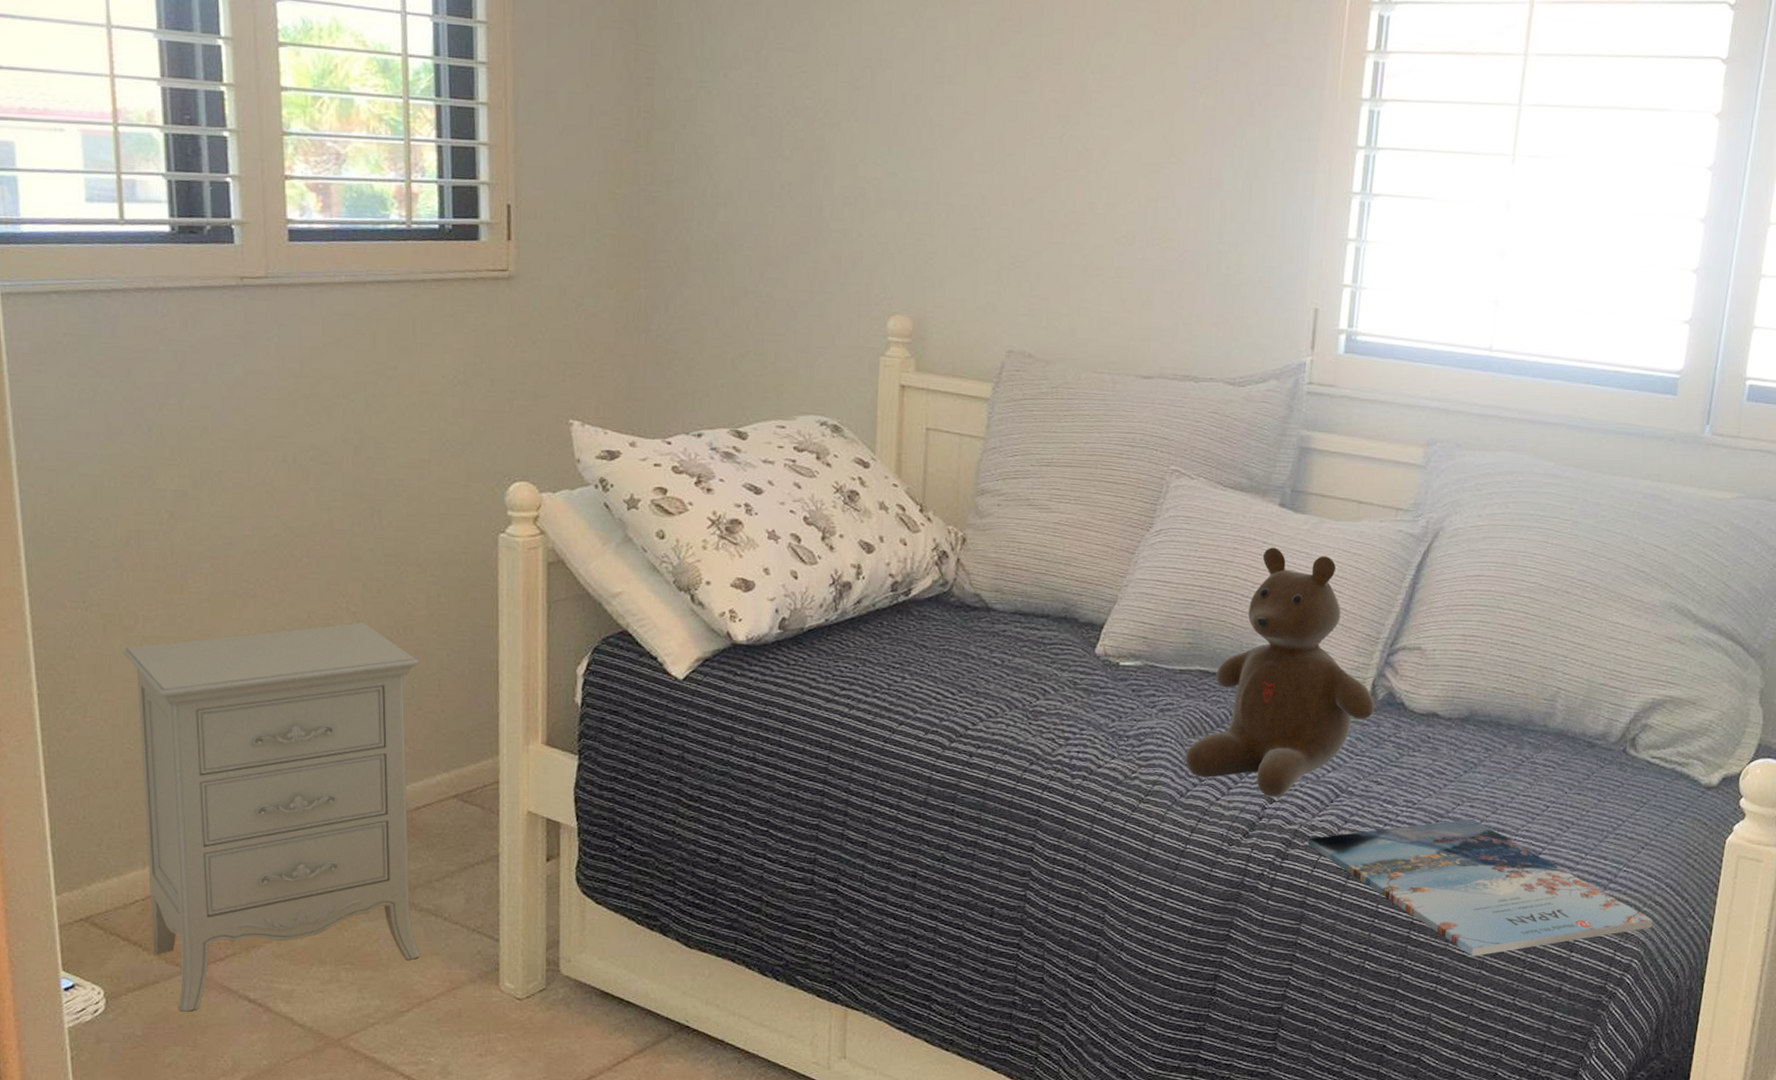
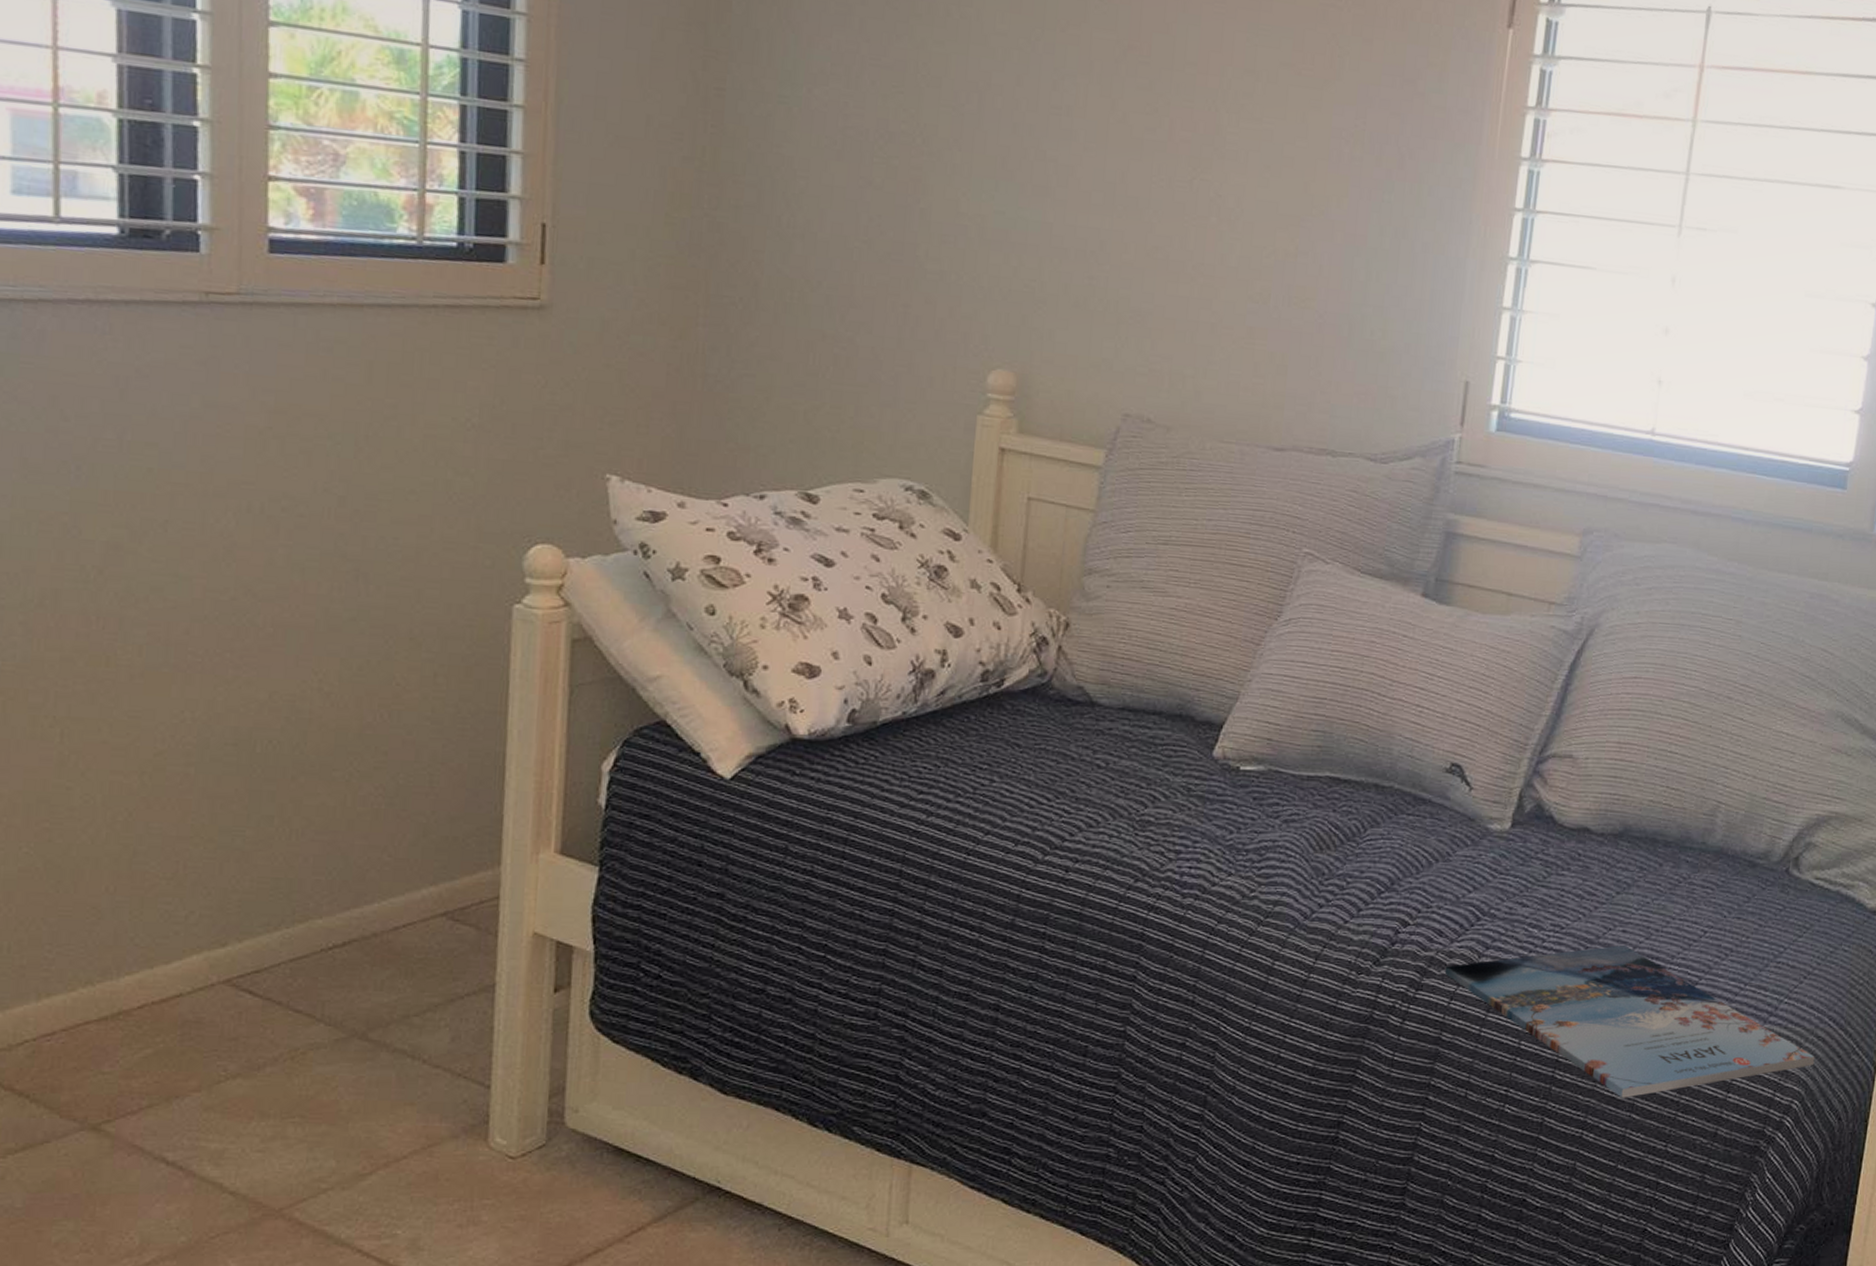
nightstand: present [122,622,420,1012] -> none [26,705,408,1178]
stuffed bear: present [1185,547,1375,797] -> none [1311,641,1522,920]

